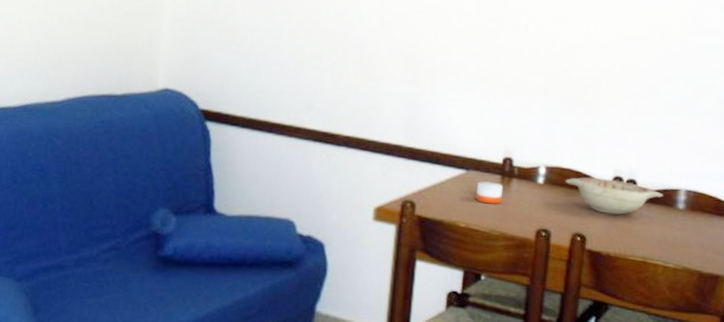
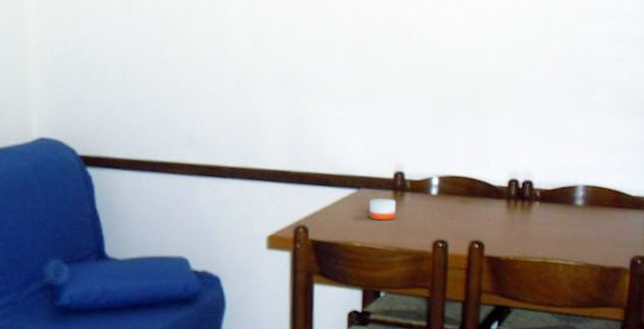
decorative bowl: present [565,177,663,215] -> none [459,182,561,218]

